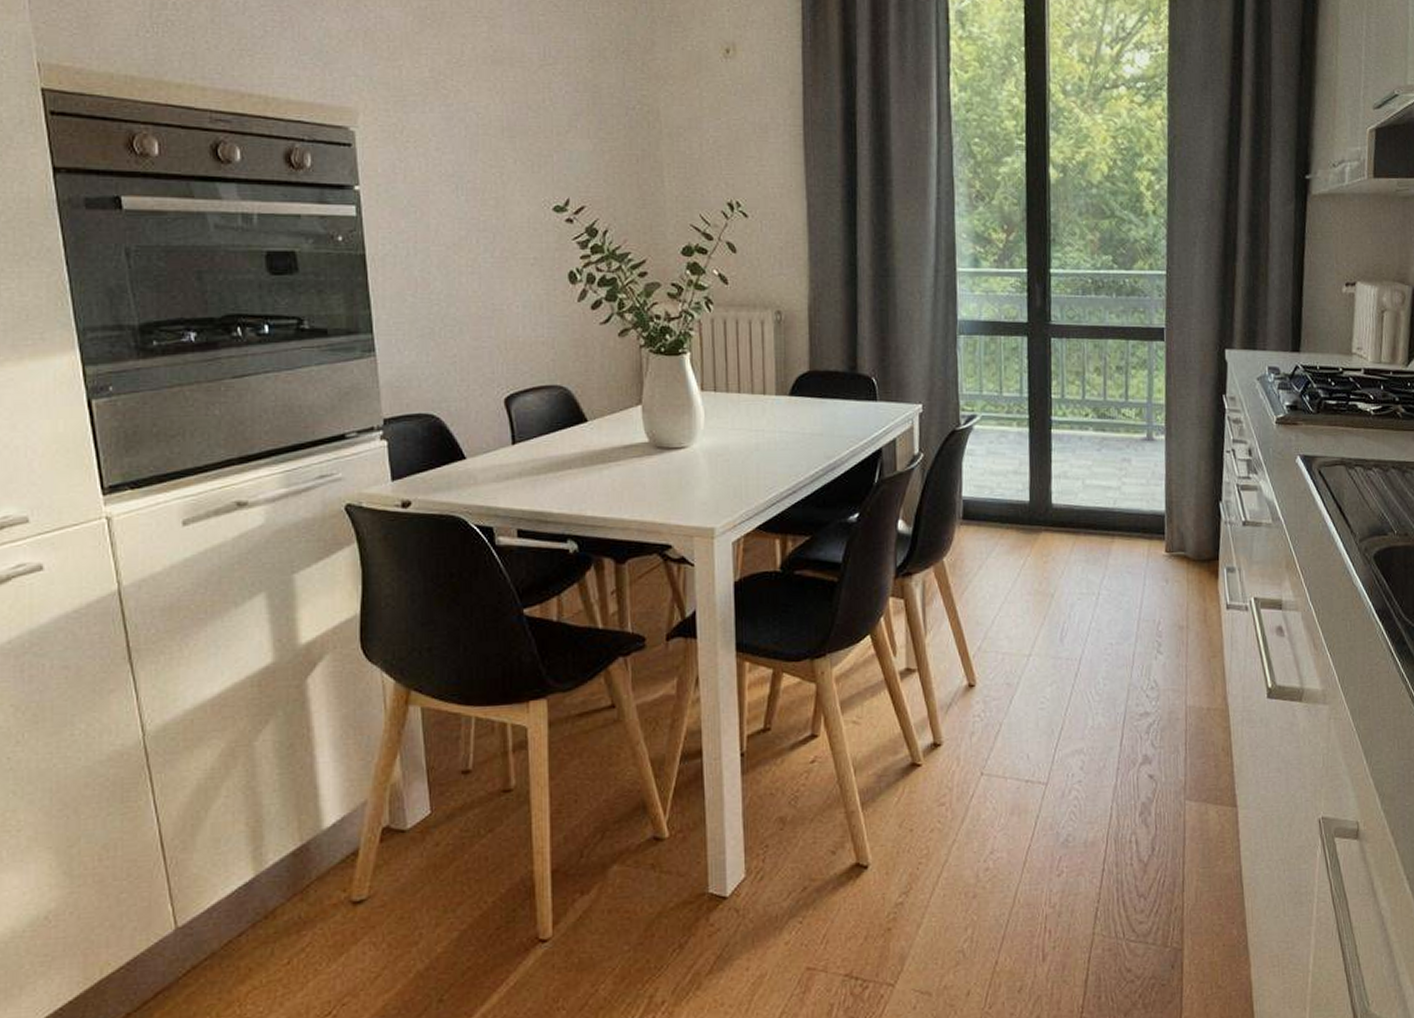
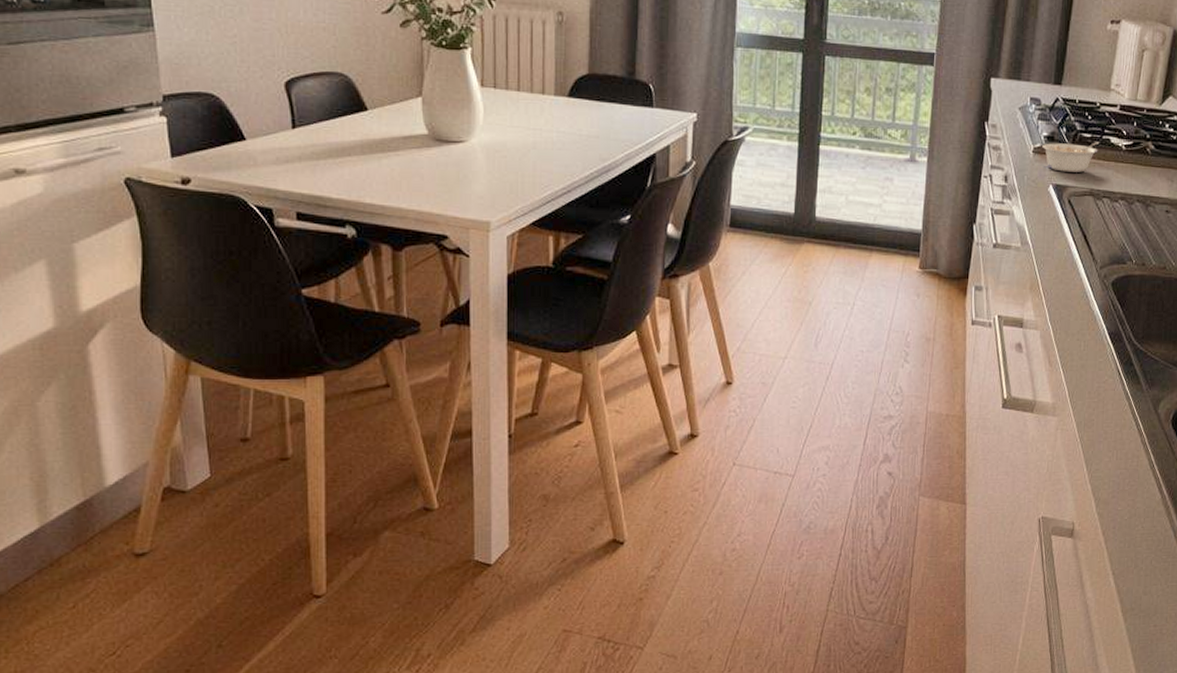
legume: none [1285,408,1346,442] -> present [1042,142,1100,172]

